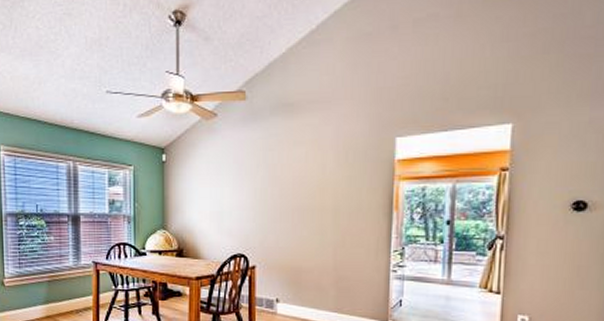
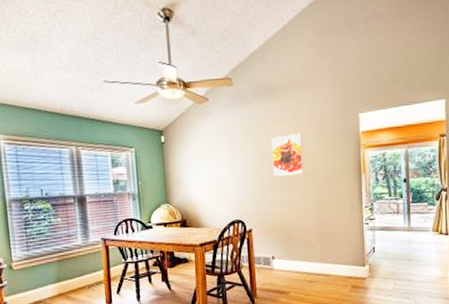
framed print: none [284,158,324,207] -> present [272,133,304,176]

